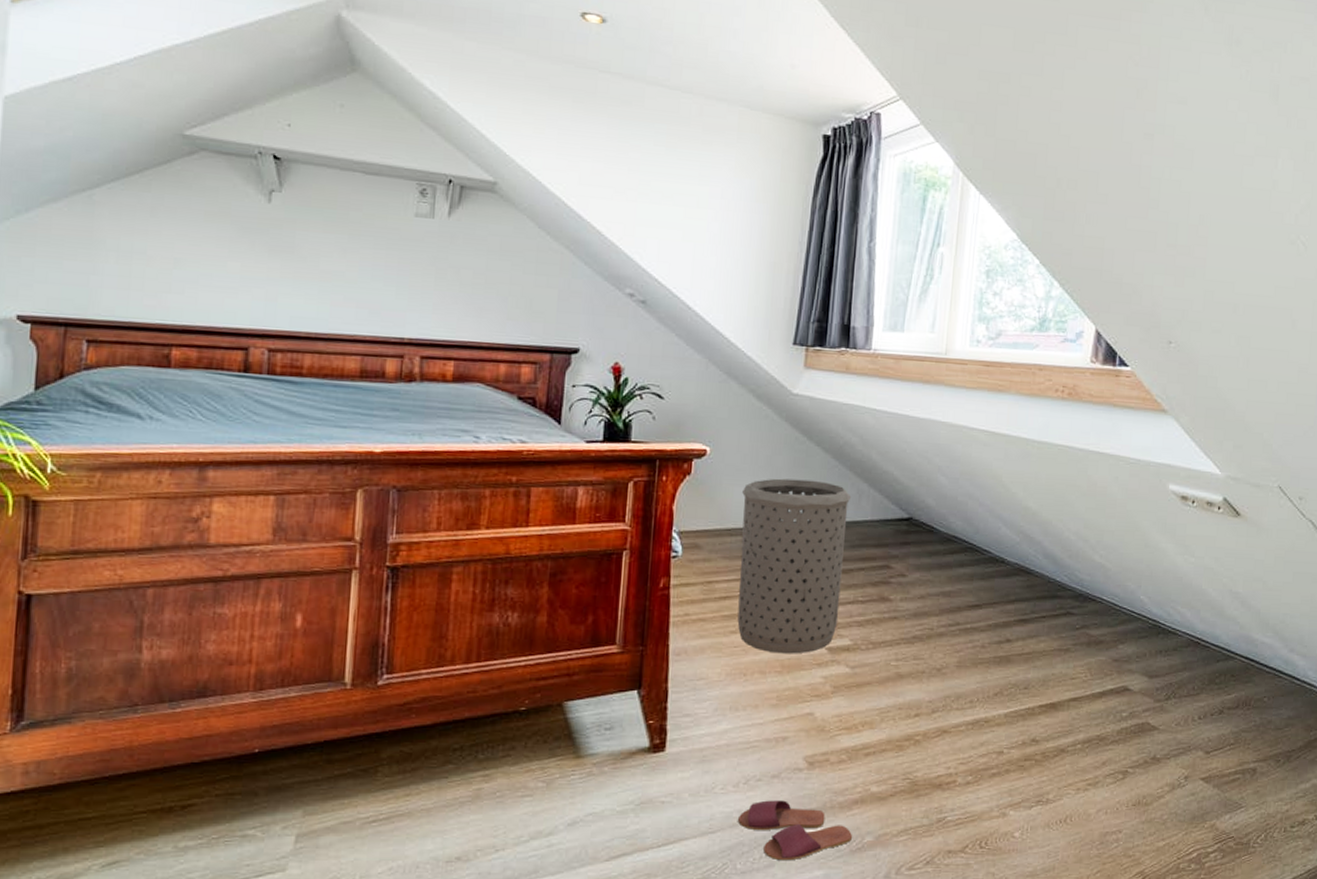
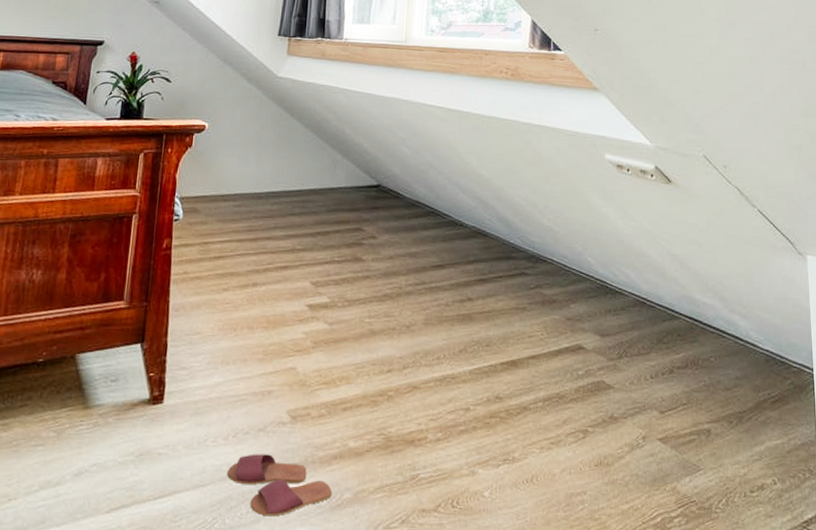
laundry basket: present [737,478,852,654] -> none [229,150,328,311]

